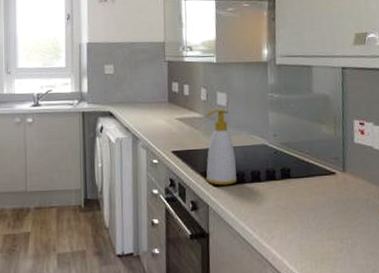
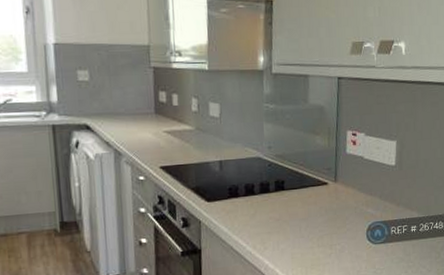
soap bottle: present [206,109,238,186] -> none [197,120,231,201]

